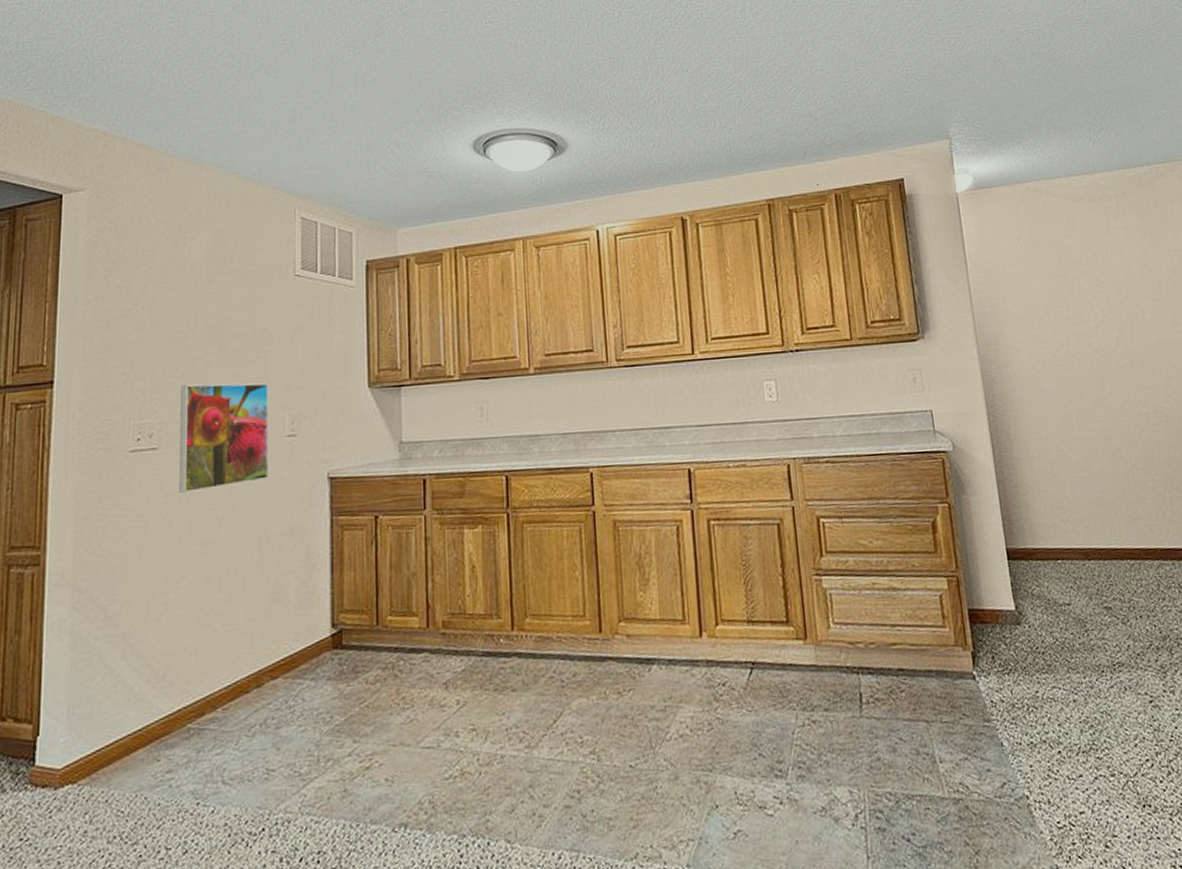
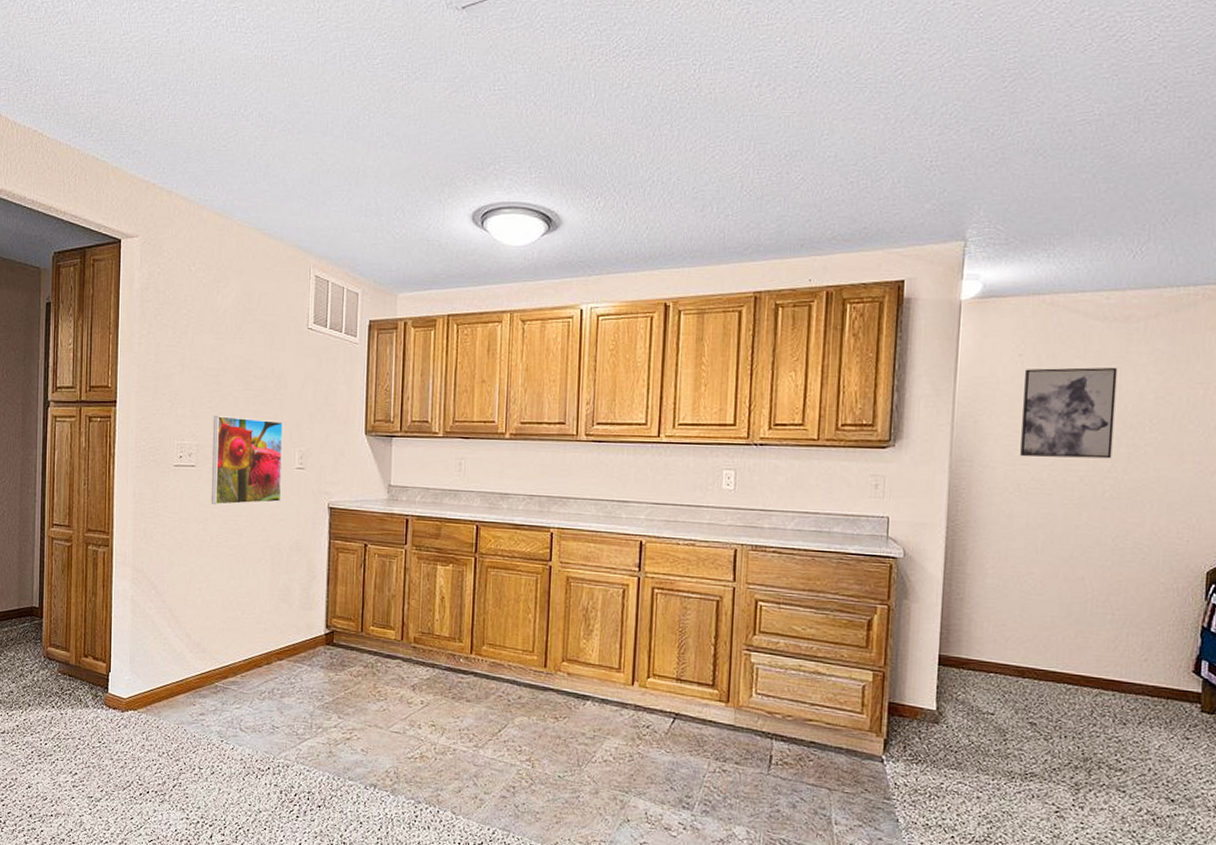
wall art: none [1025,242,1117,336] -> present [1020,367,1118,459]

